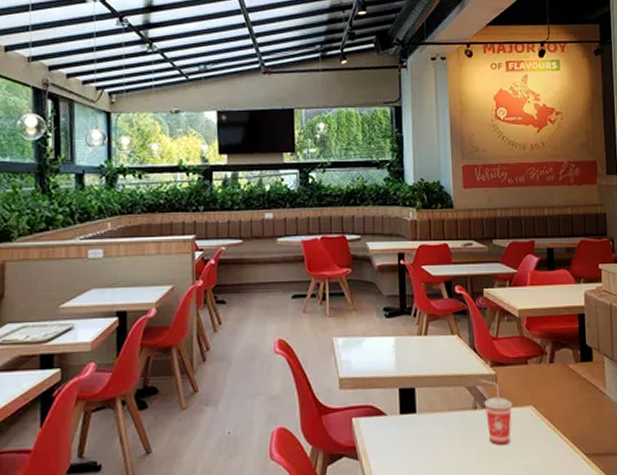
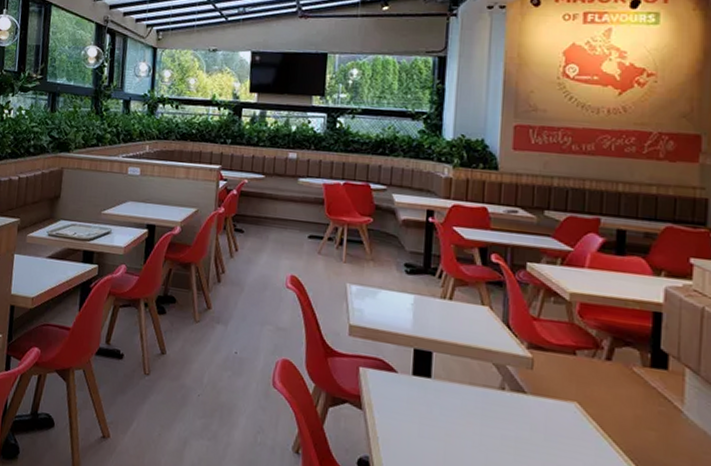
beverage cup: present [479,378,513,445] -> none [510,358,552,437]

